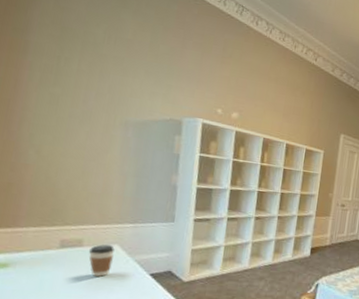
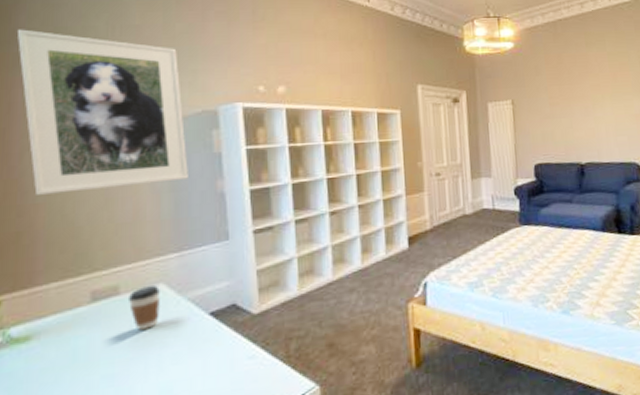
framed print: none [27,21,158,169] -> present [16,29,188,195]

